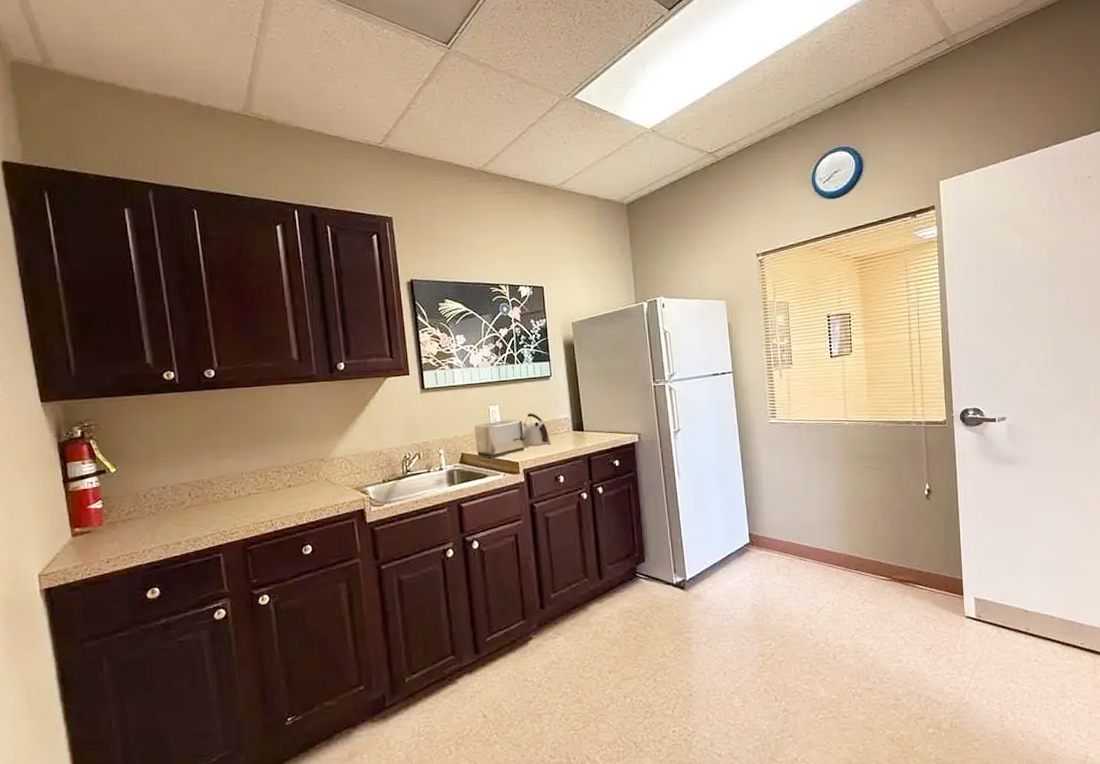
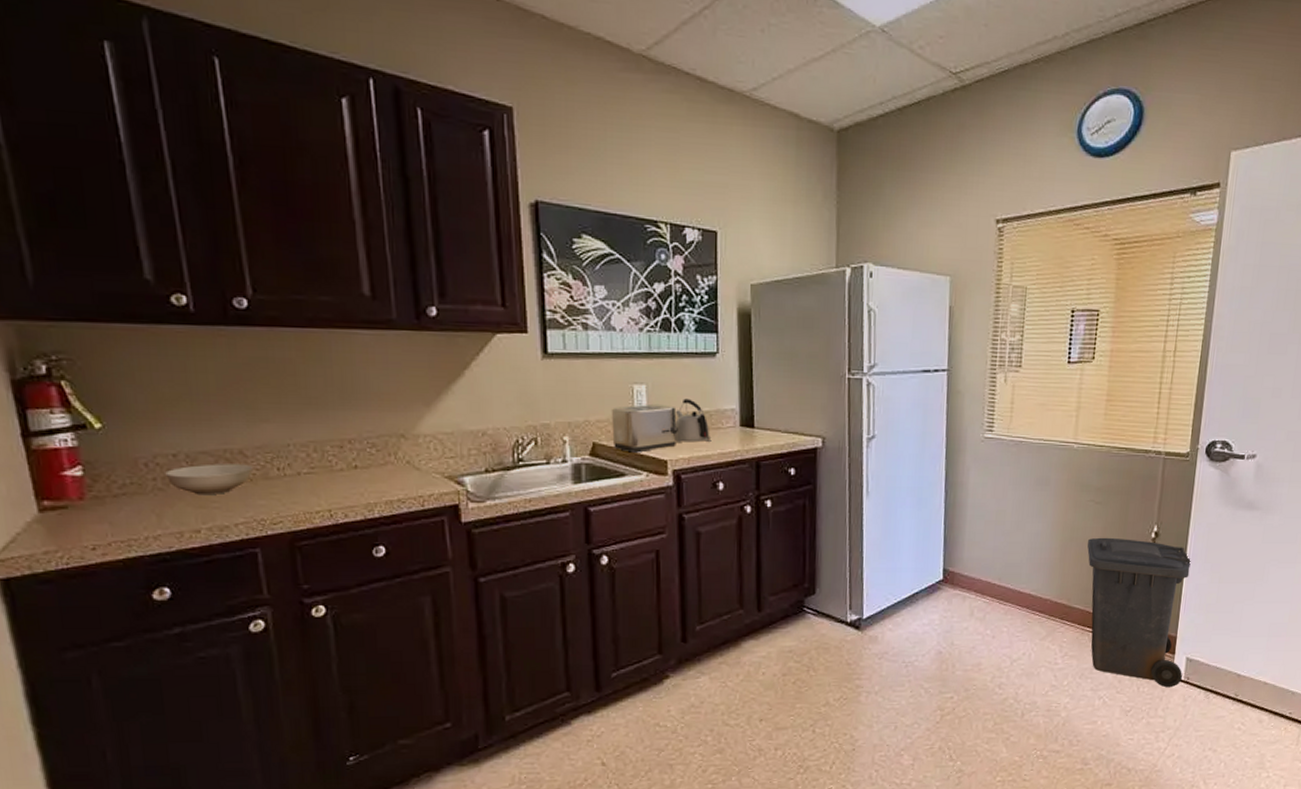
bowl: none [157,490,218,516] -> present [165,464,253,496]
recycling bin: none [870,497,974,626] -> present [1087,537,1191,688]

